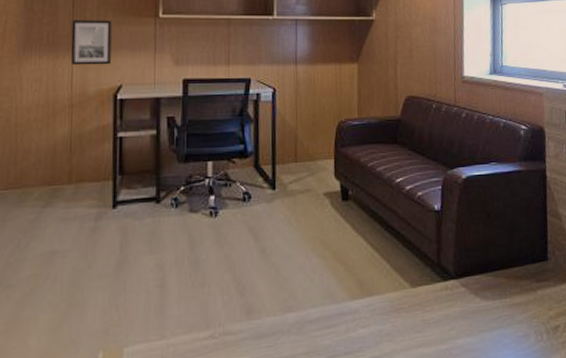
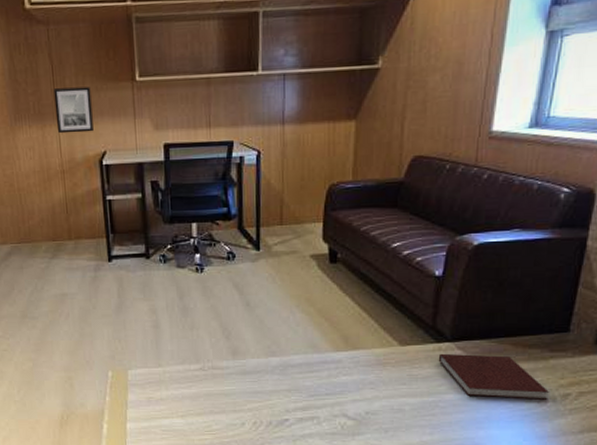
notebook: none [446,290,543,339] -> present [438,353,549,401]

